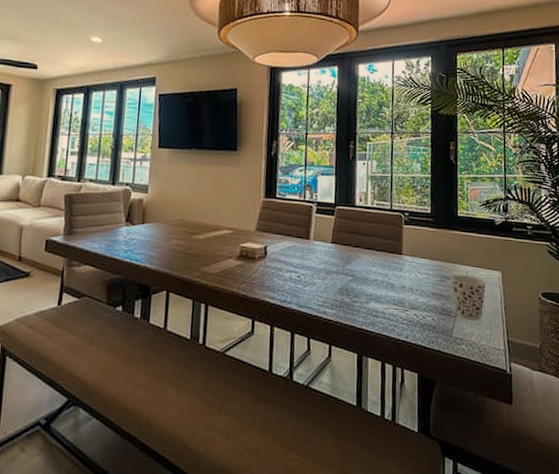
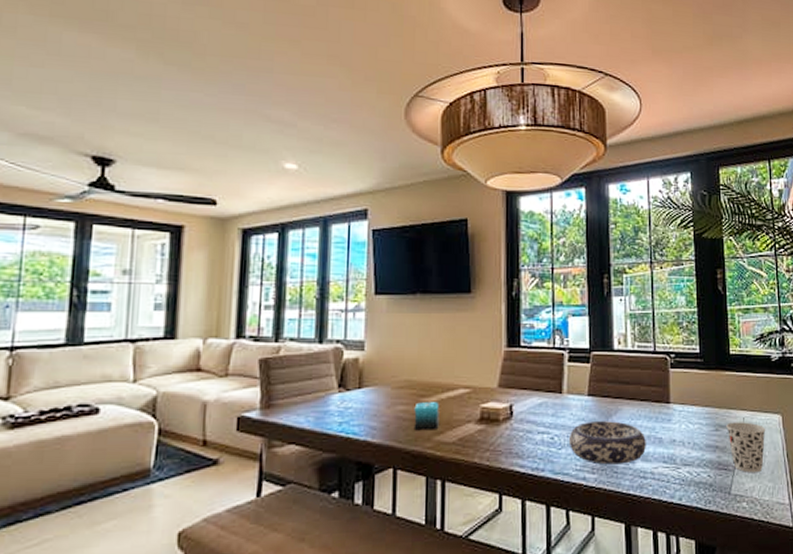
candle: none [184,238,207,262] -> present [414,402,440,431]
decorative bowl: none [312,265,380,303] -> present [568,421,646,465]

